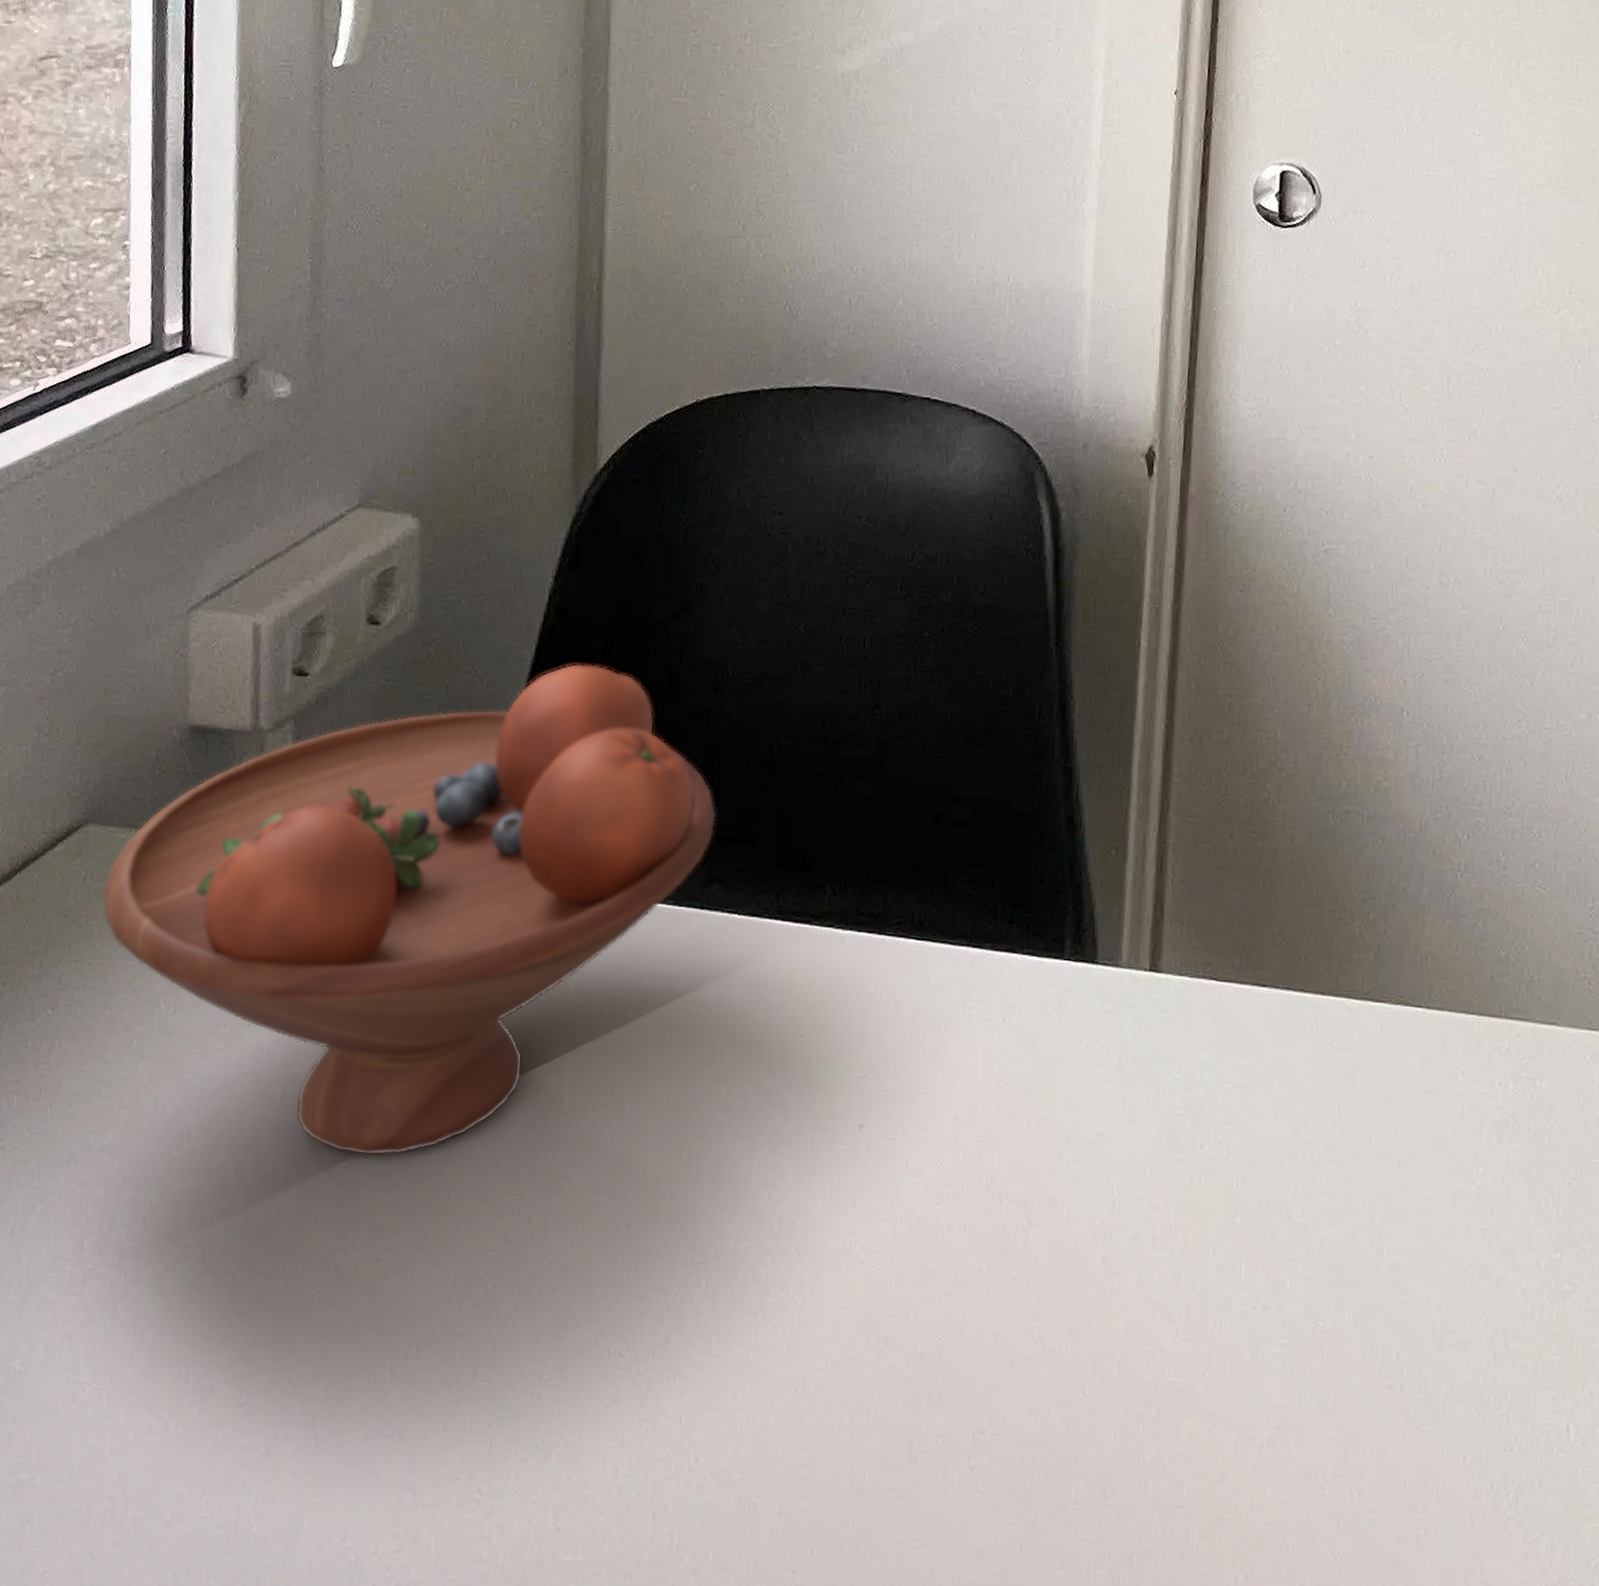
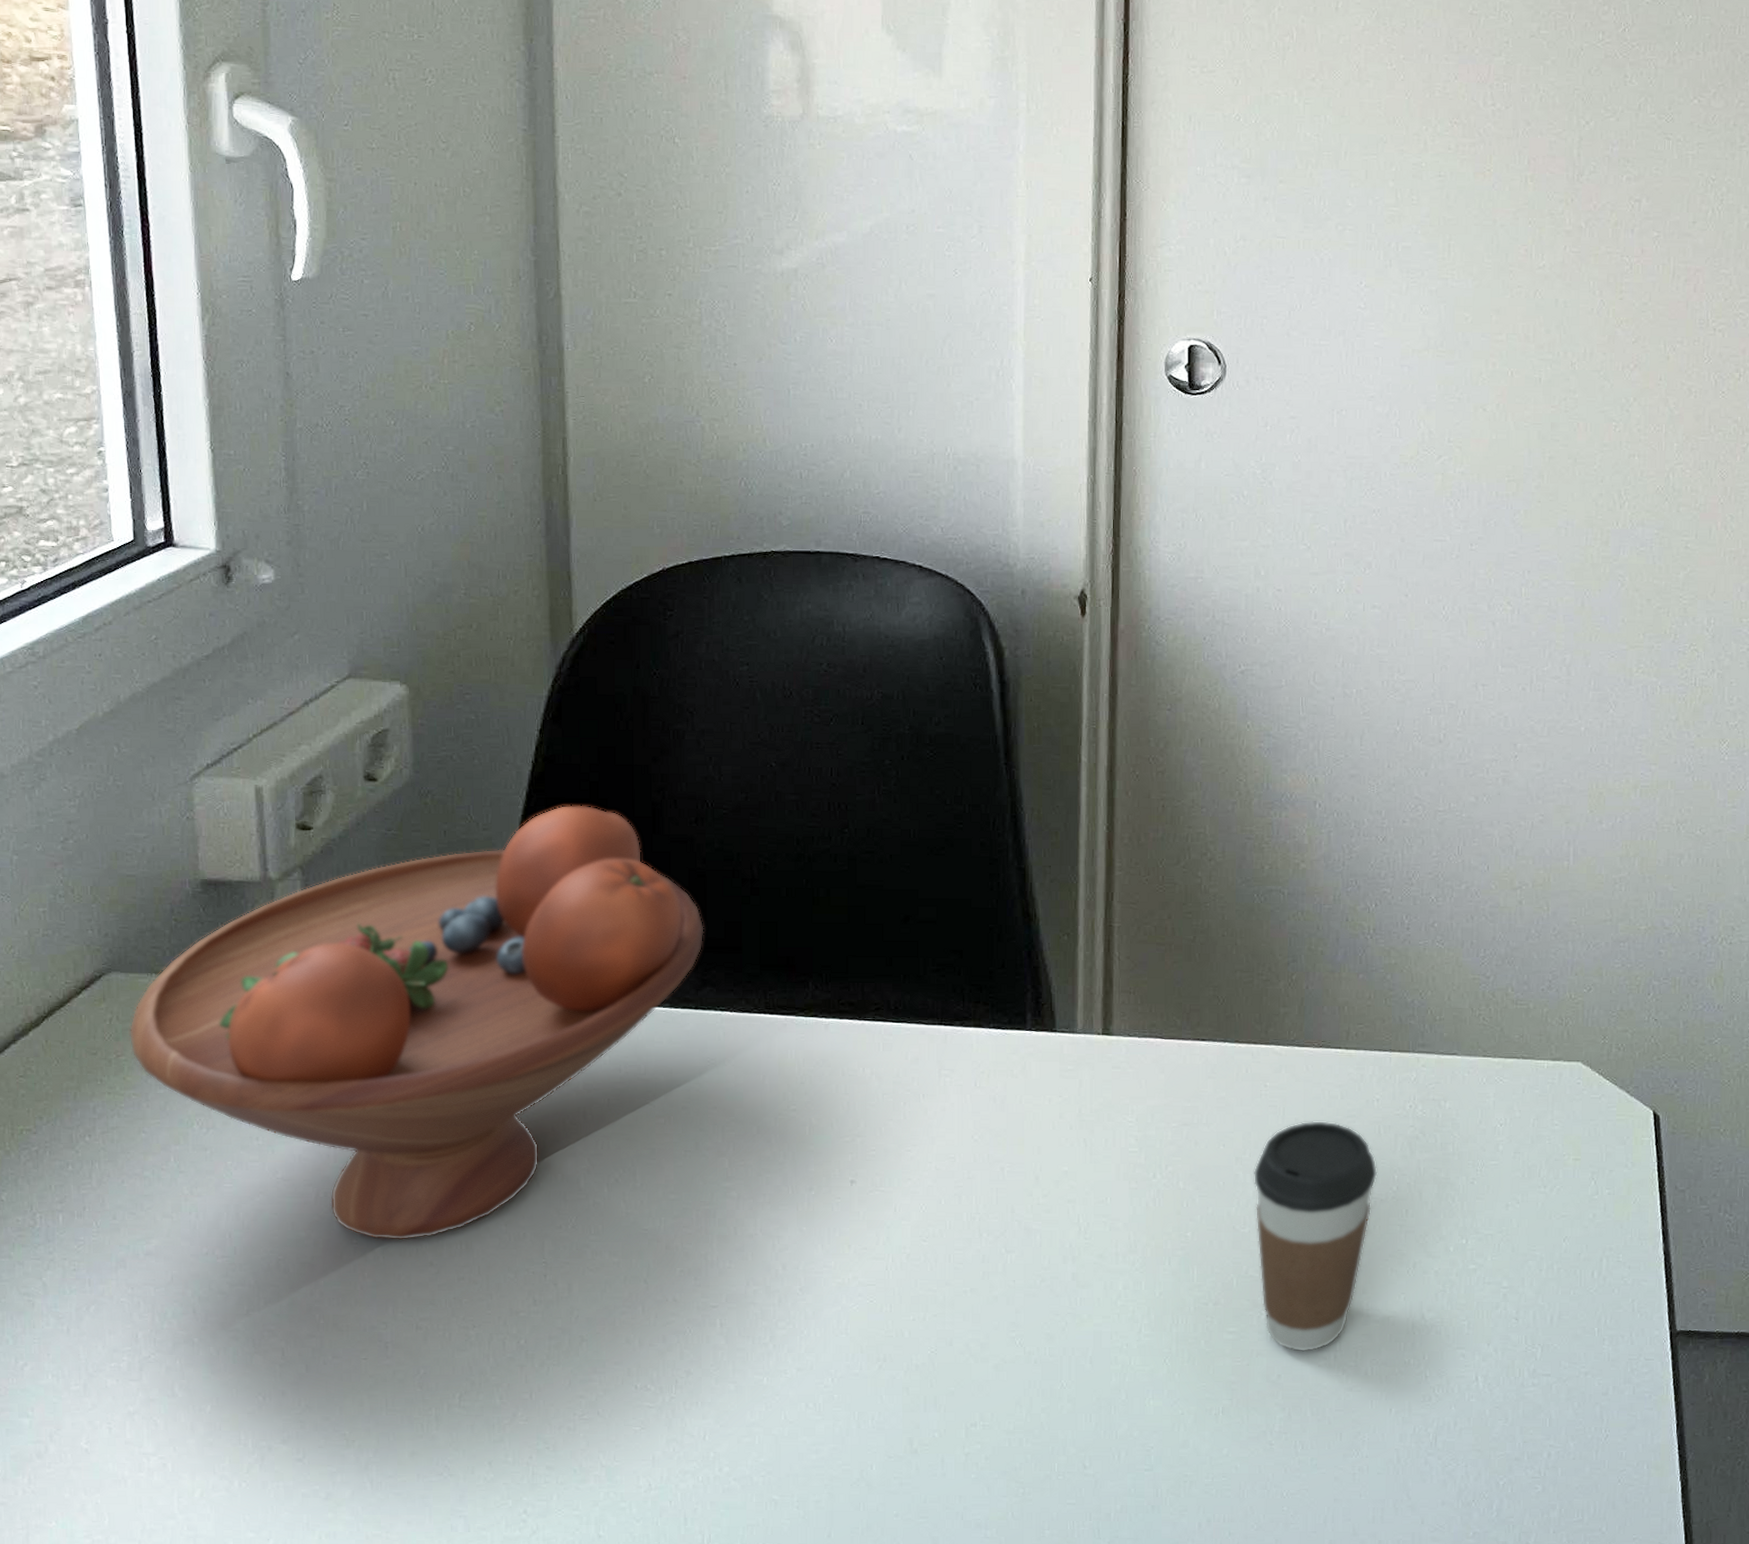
coffee cup: none [1314,1093,1460,1377] -> present [1253,1120,1378,1352]

